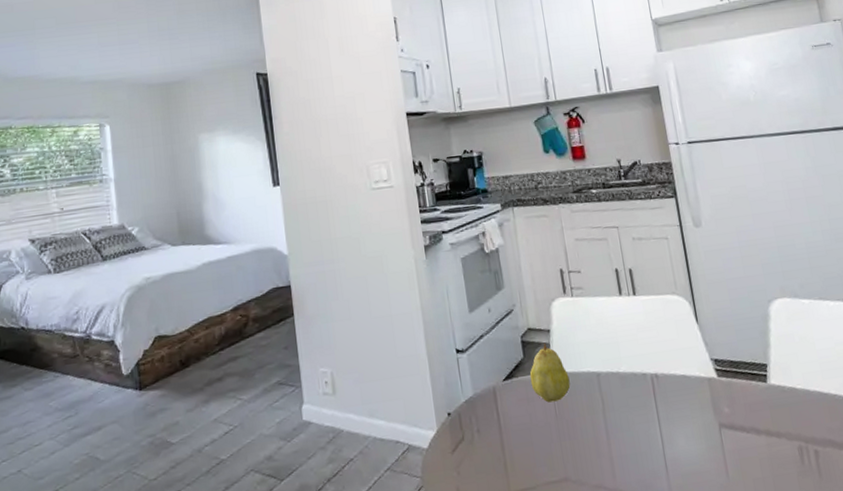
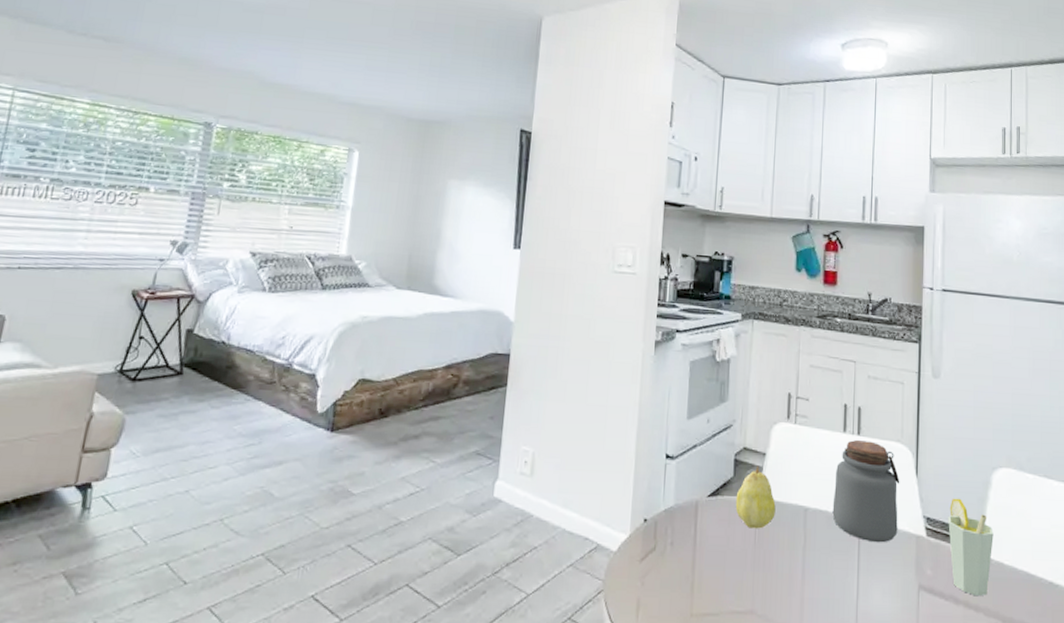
jar: none [619,298,690,393] -> present [832,439,900,543]
cup: none [734,335,786,424] -> present [948,498,994,597]

